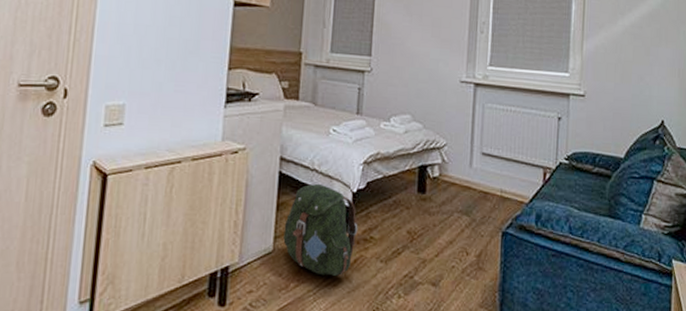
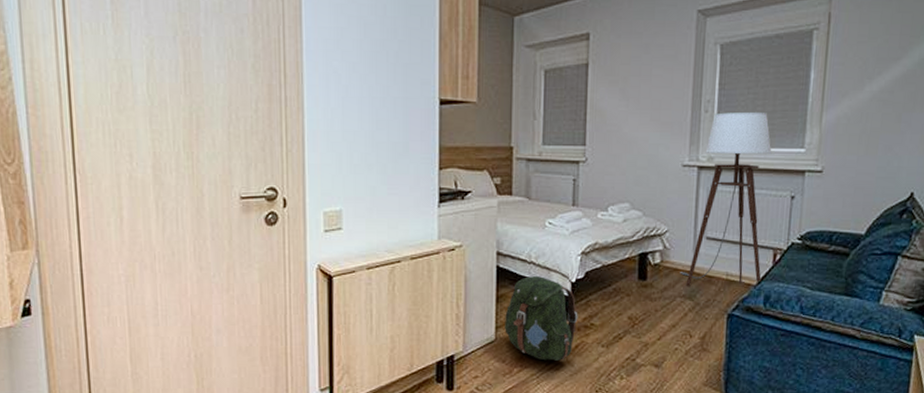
floor lamp: none [457,34,540,202] -> present [680,111,772,286]

